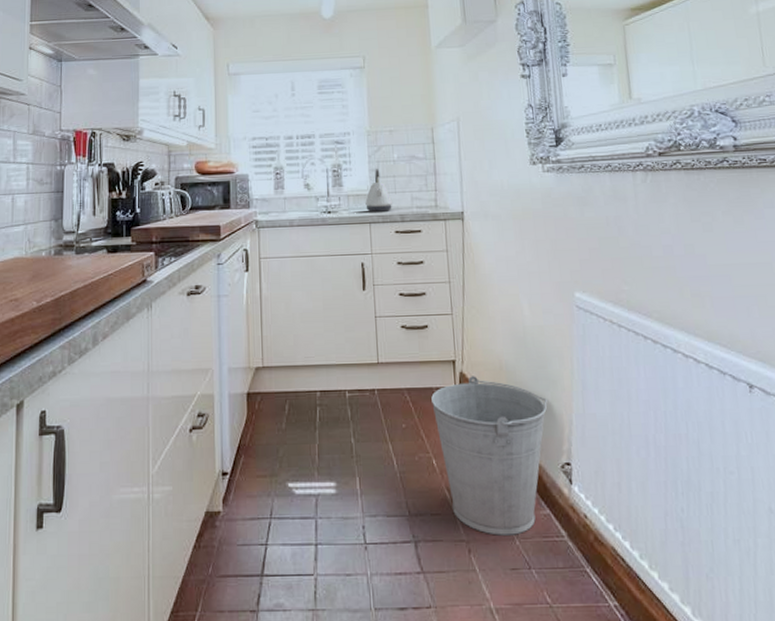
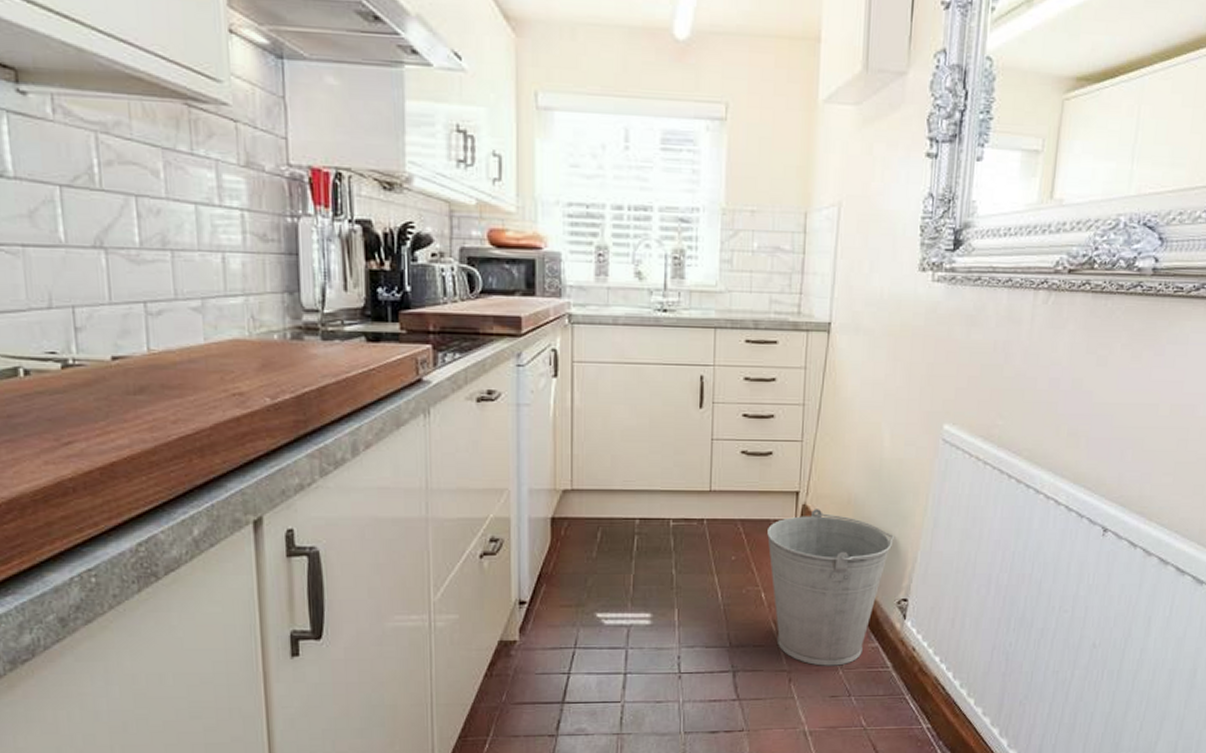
kettle: present [365,169,393,212] -> none [712,260,747,315]

